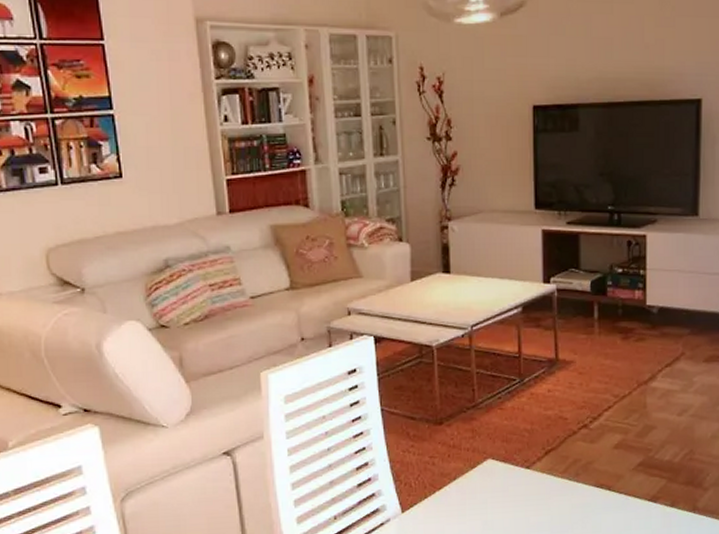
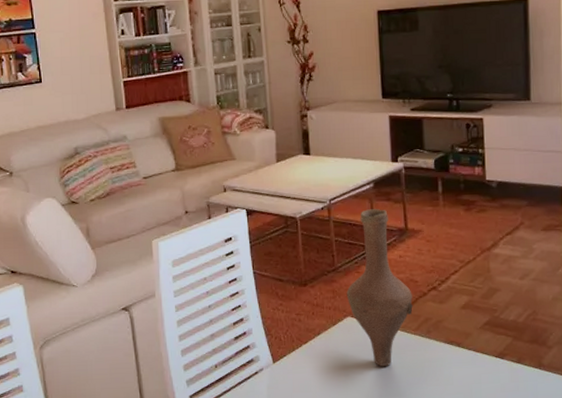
vase: none [487,337,561,514] -> present [346,209,413,366]

